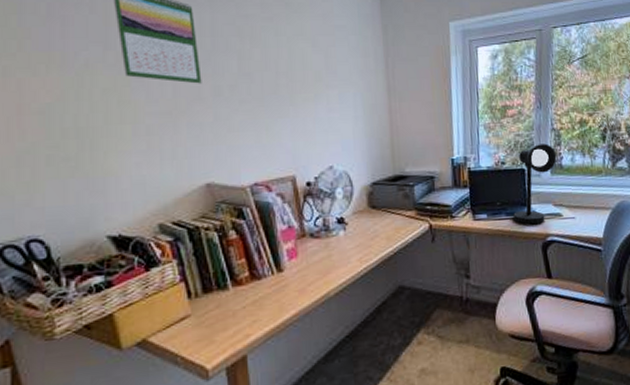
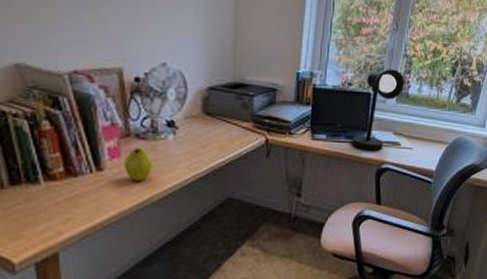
fruit: none [301,246,327,279] -> present [124,147,153,182]

